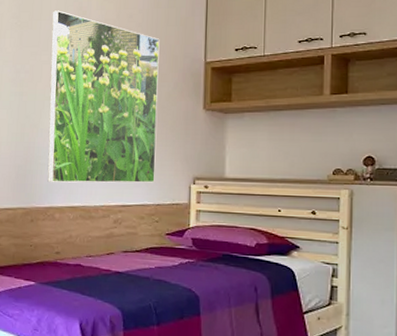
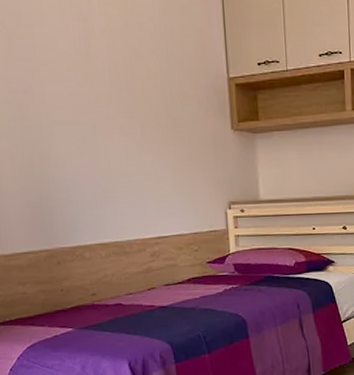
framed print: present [47,10,160,183] -> none [45,15,189,219]

